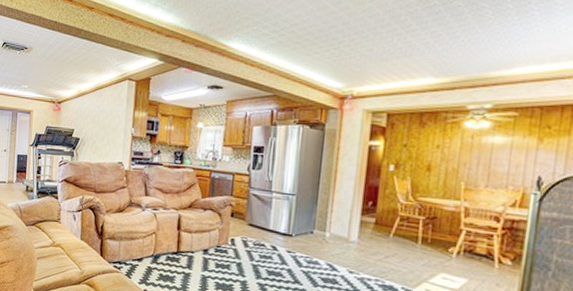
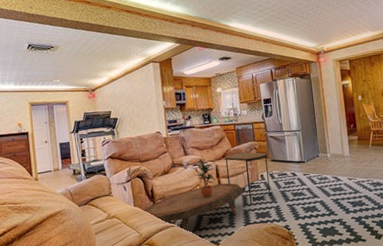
coffee table: none [90,236,208,281] -> present [144,183,245,232]
potted plant: none [152,203,176,251] -> present [194,159,216,198]
side table: none [189,206,245,271] -> present [225,152,271,204]

